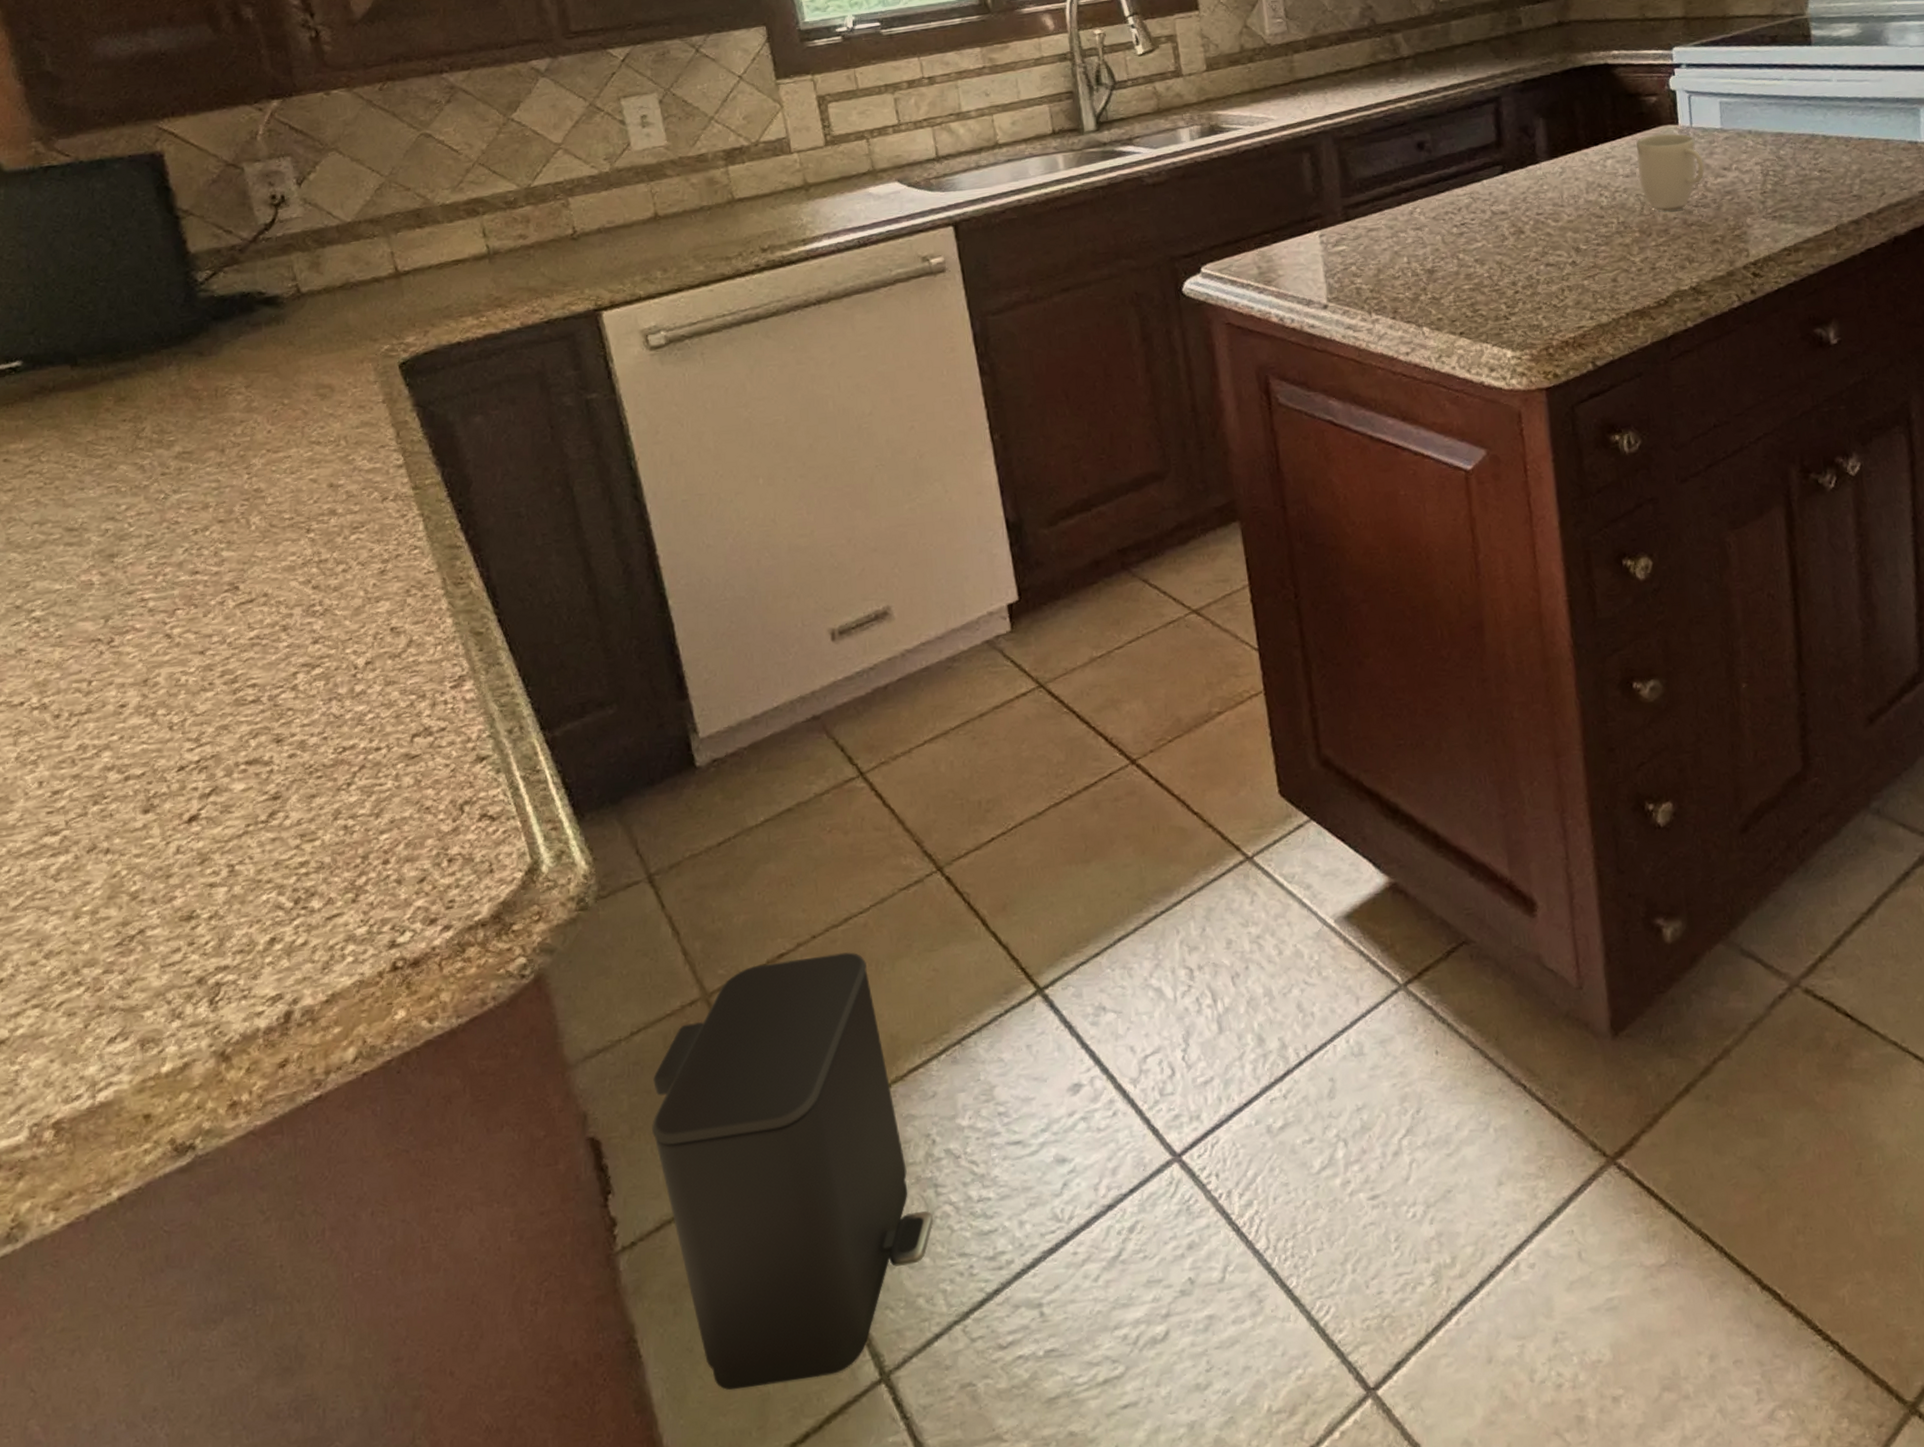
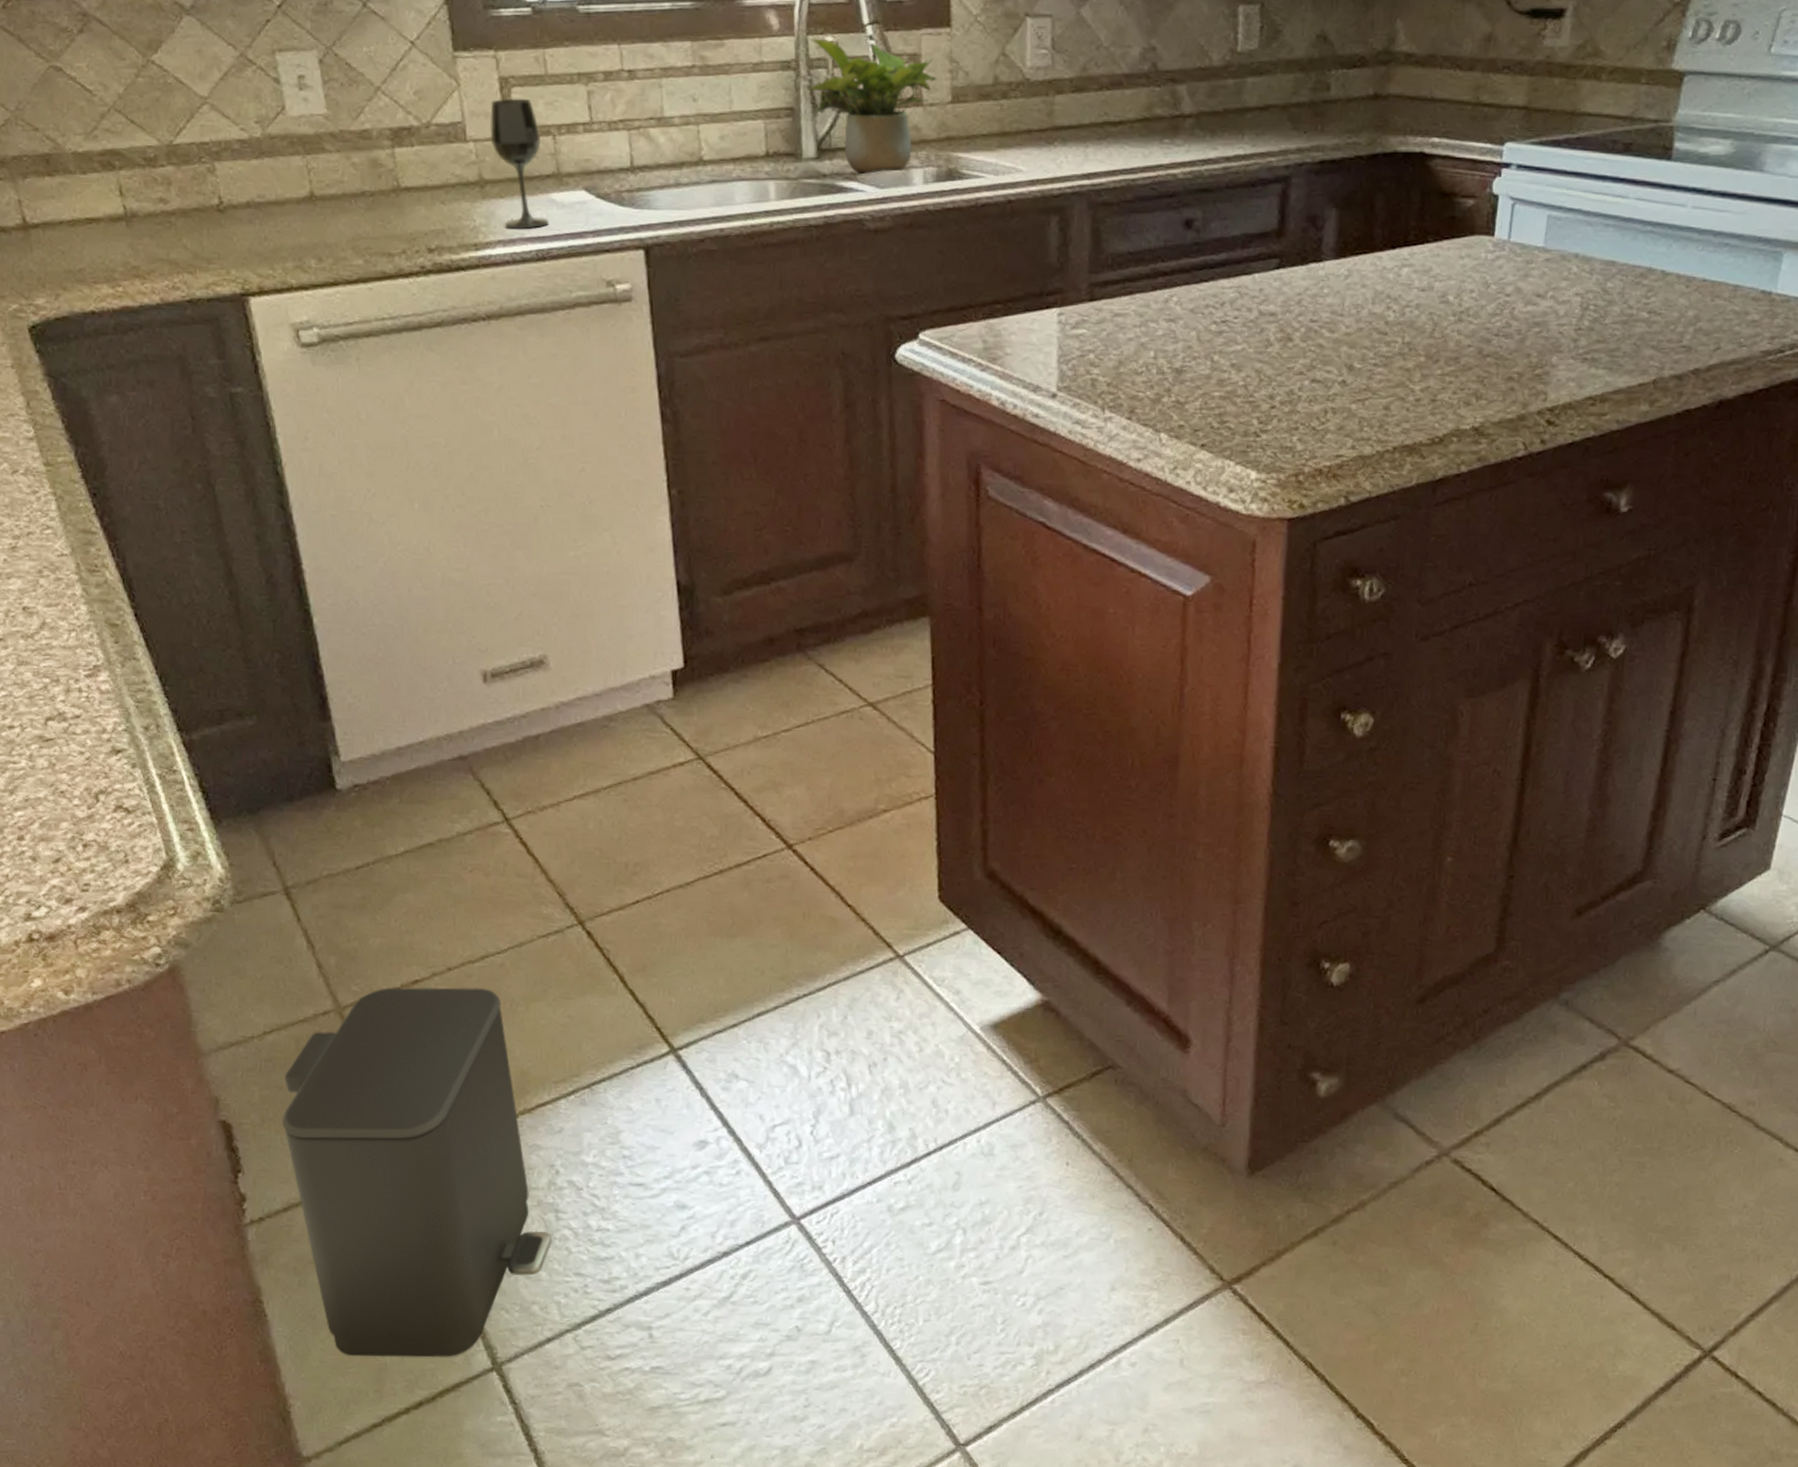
wine glass: none [810,111,868,222] -> present [490,98,549,229]
potted plant: none [1082,30,1192,140] -> present [809,38,937,175]
mug: present [1636,133,1705,211] -> none [1436,244,1515,337]

